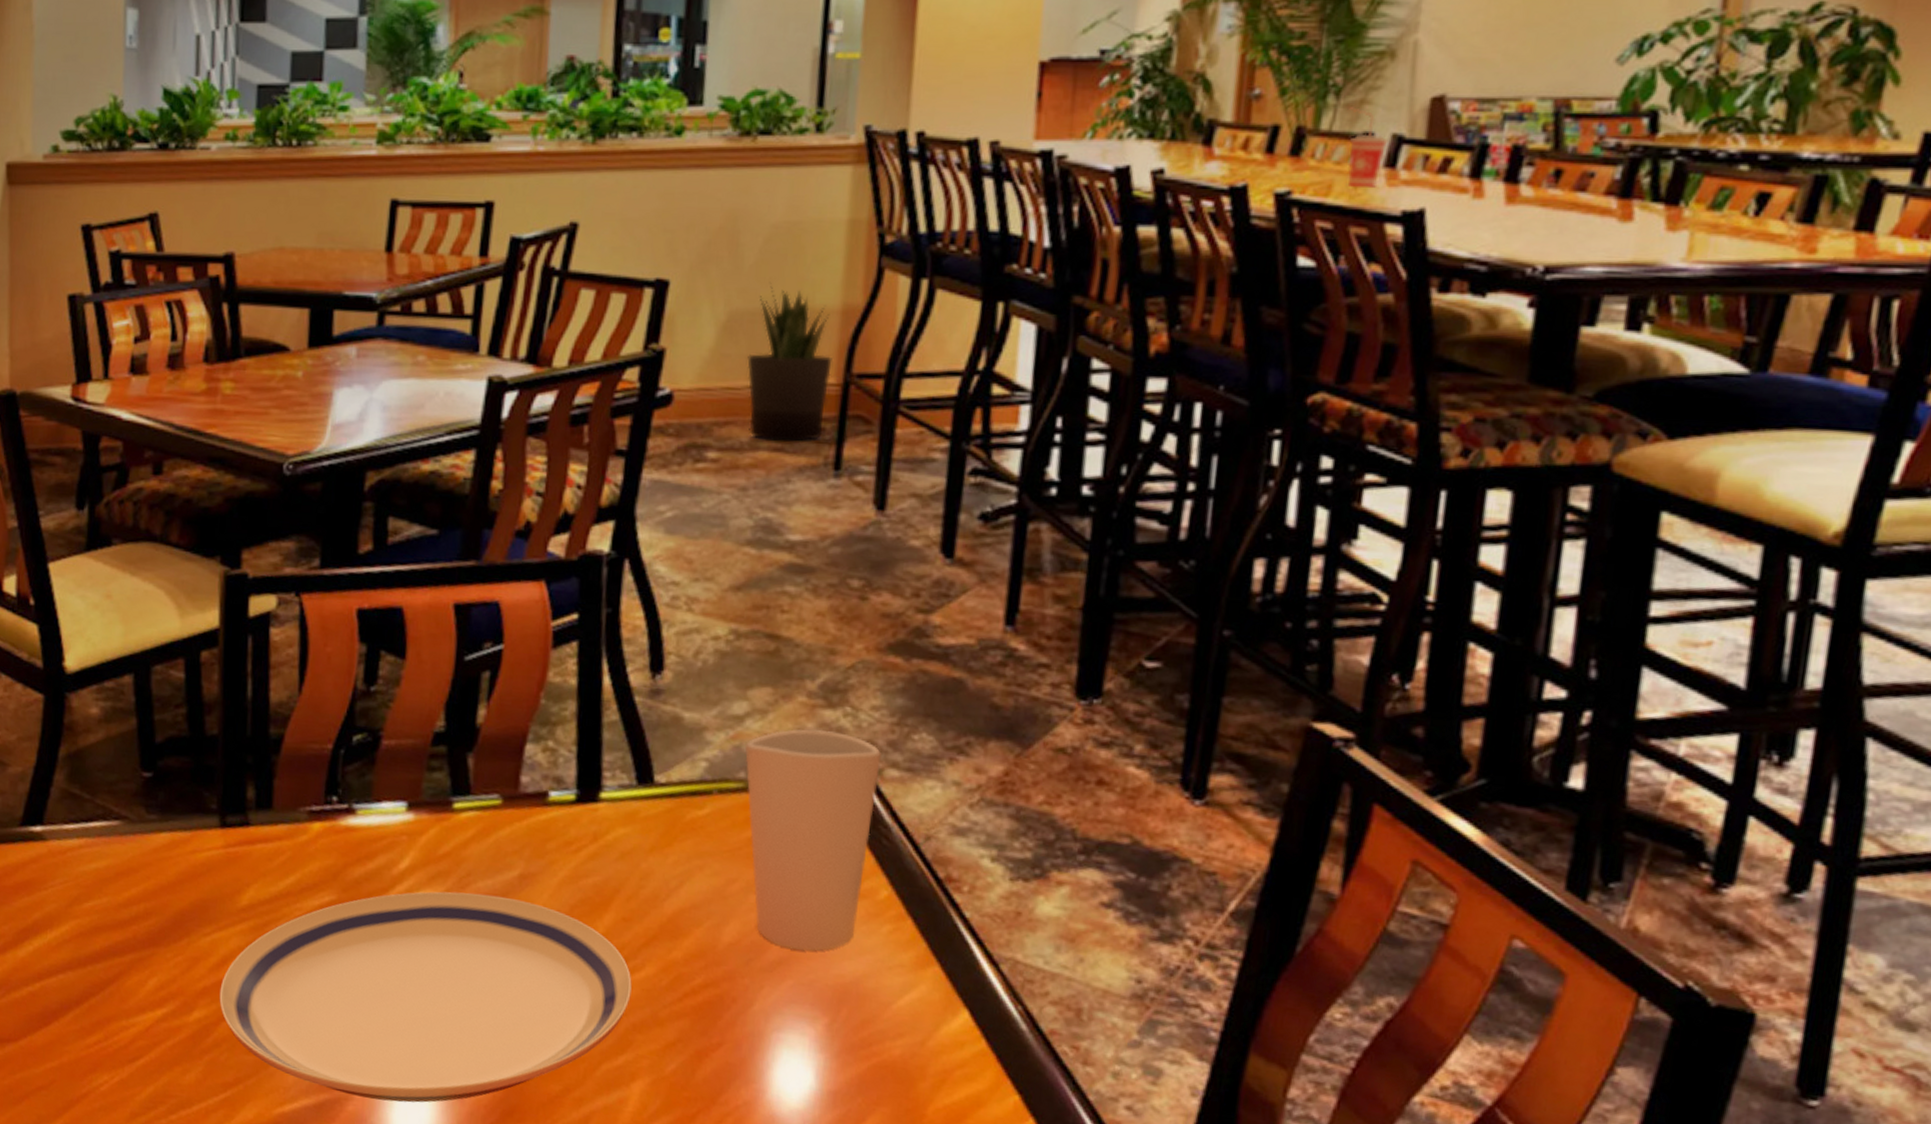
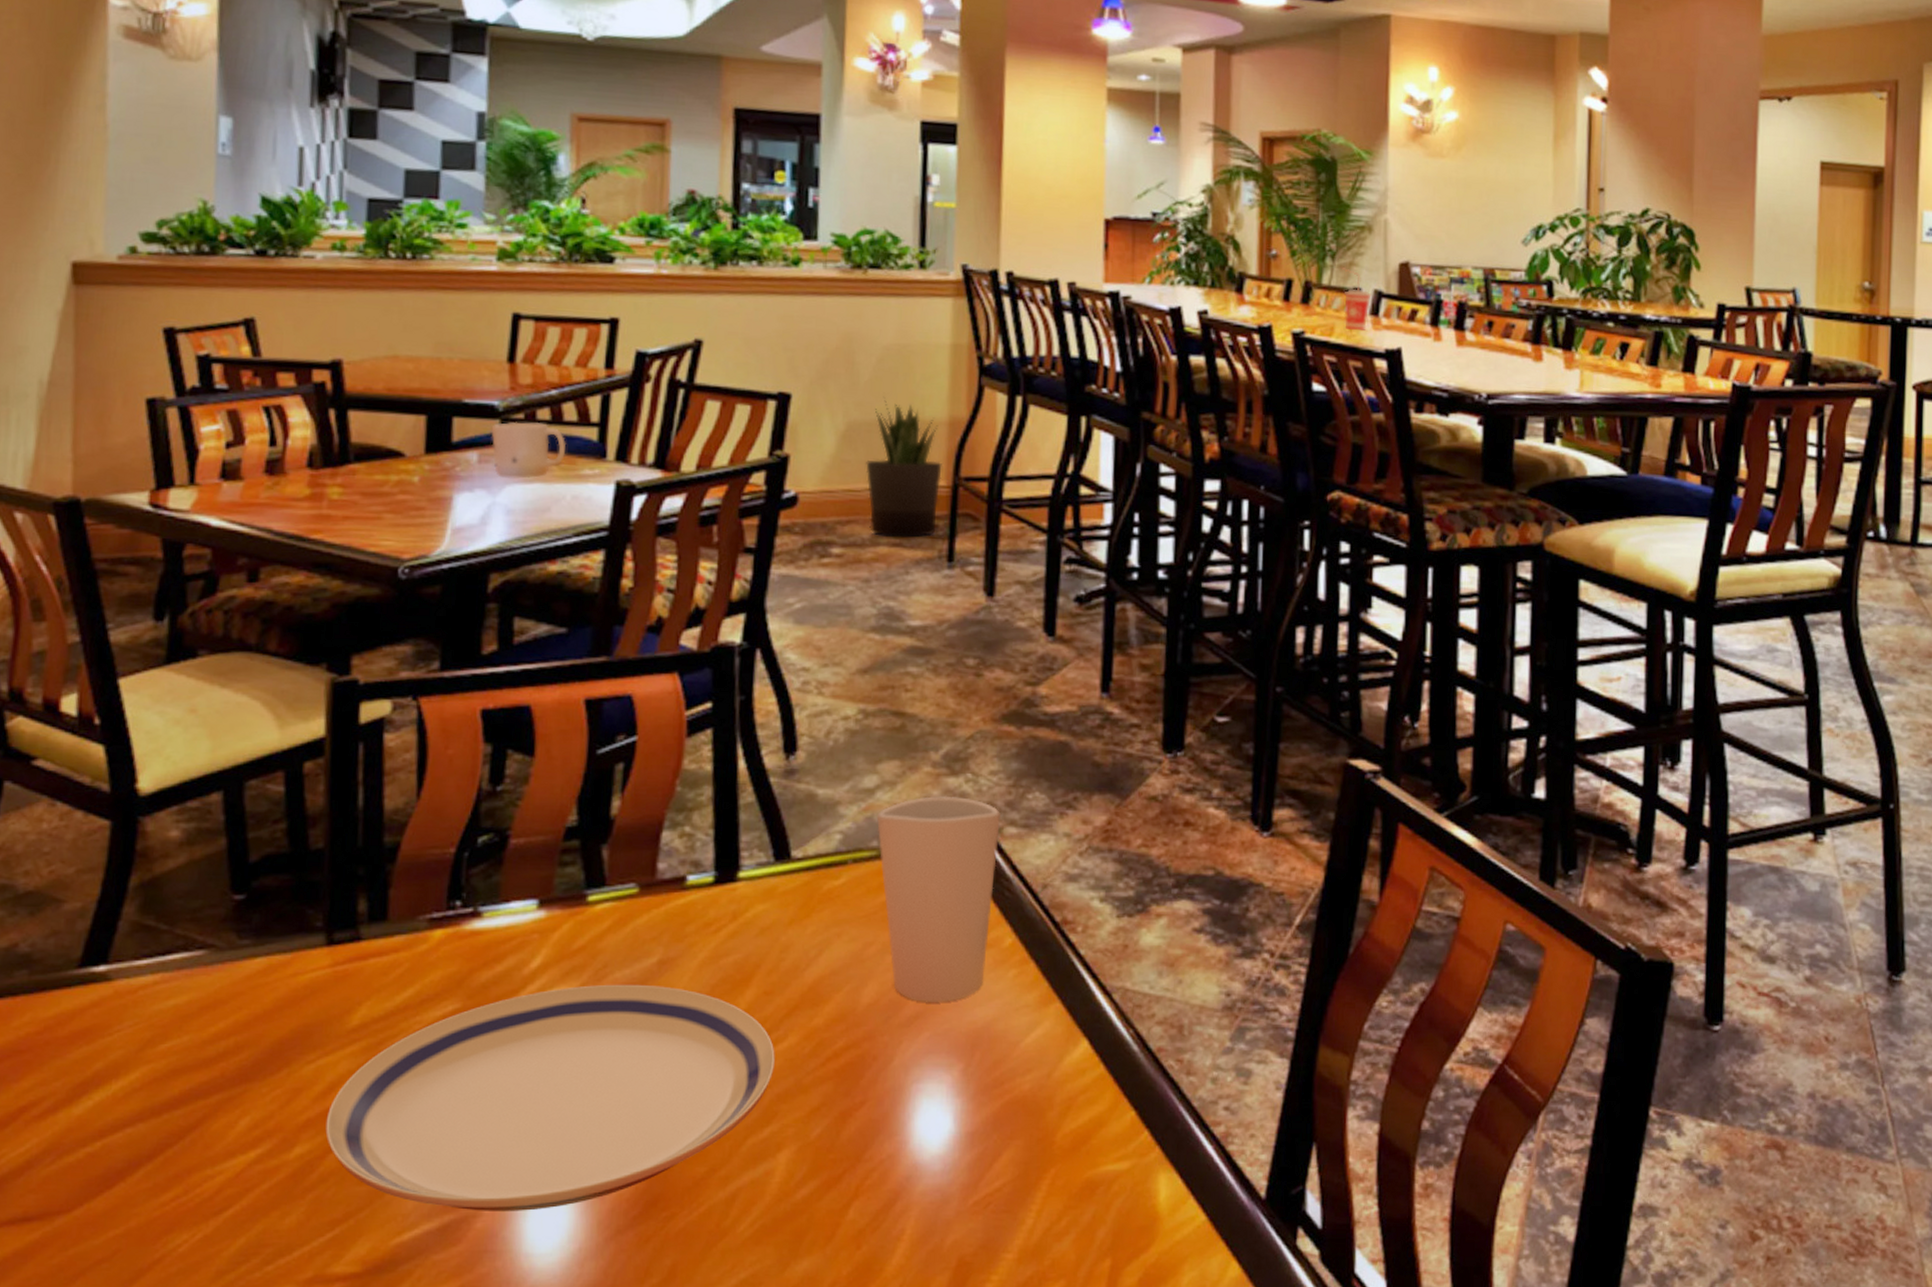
mug: none [369,314,441,374] -> present [491,422,567,479]

